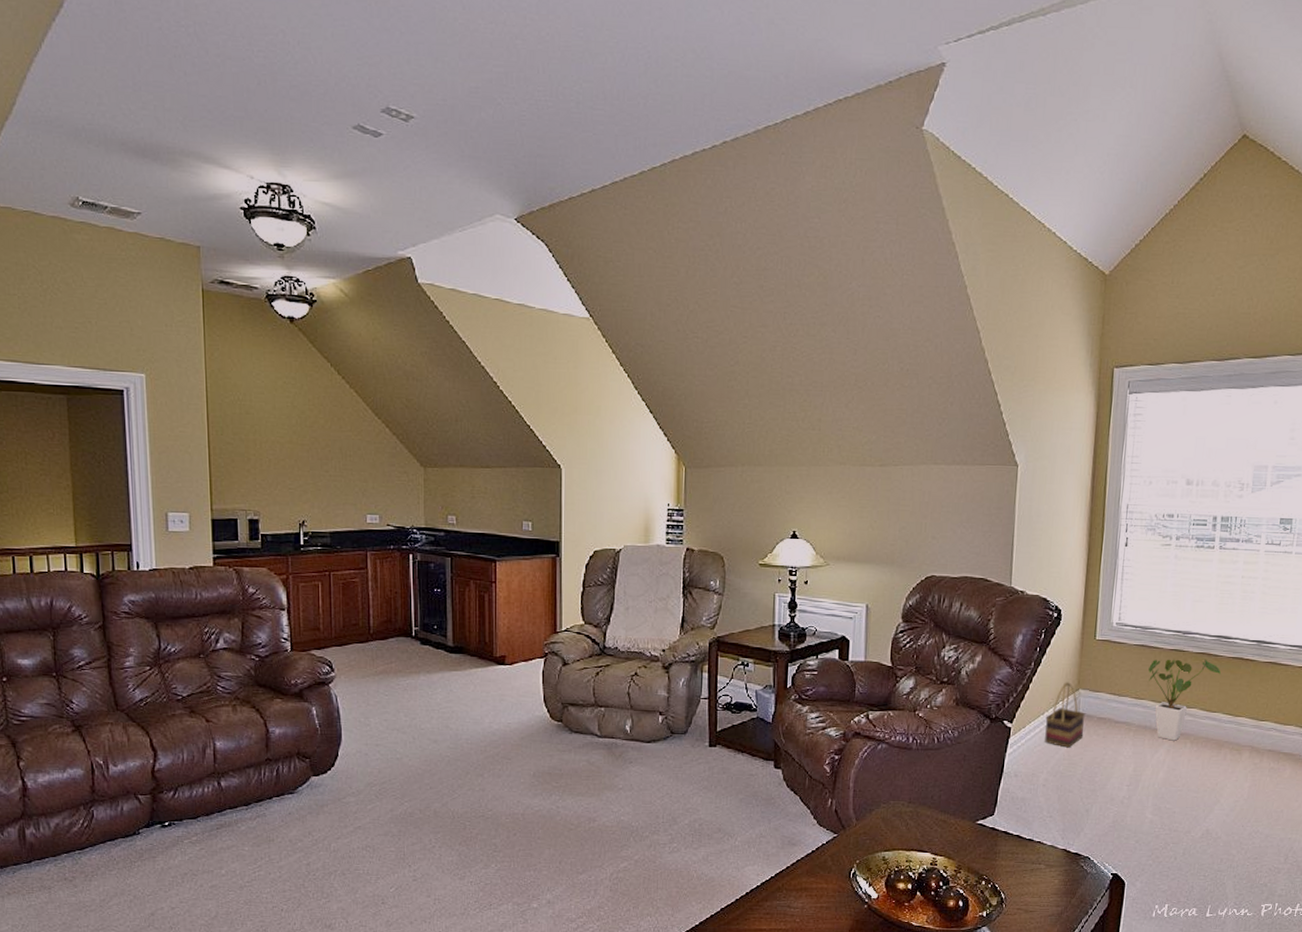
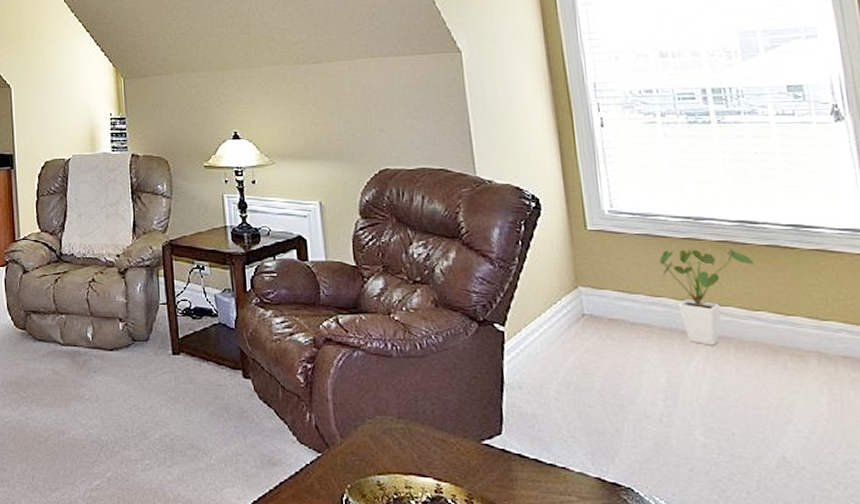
basket: present [1045,682,1086,748] -> none [543,278,595,355]

